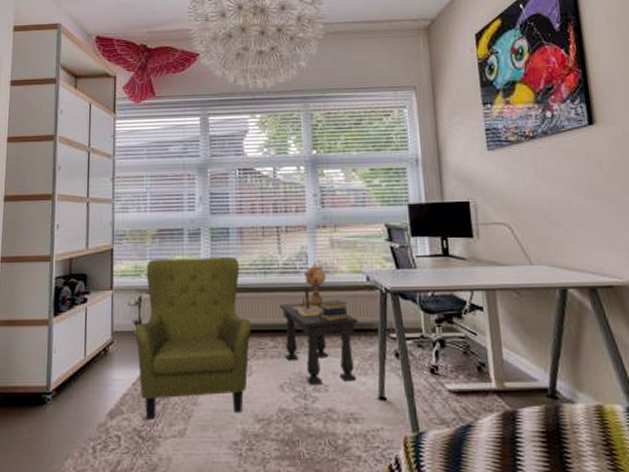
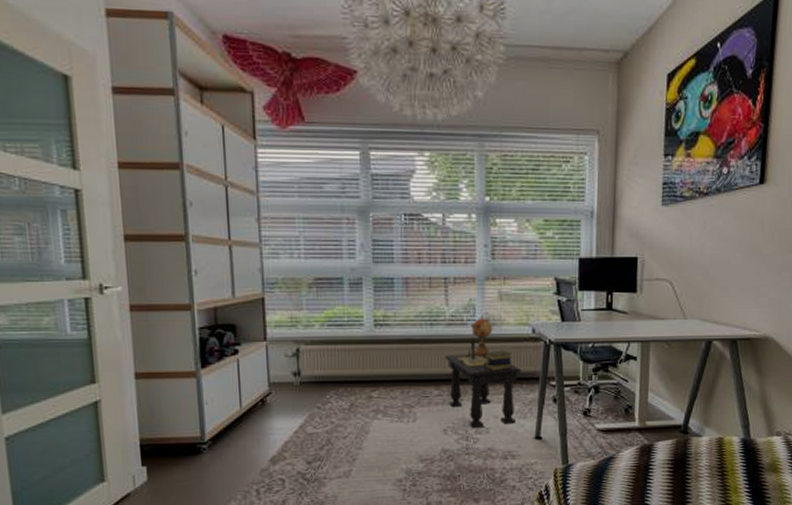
armchair: present [134,257,251,420] -> none [293,309,416,464]

